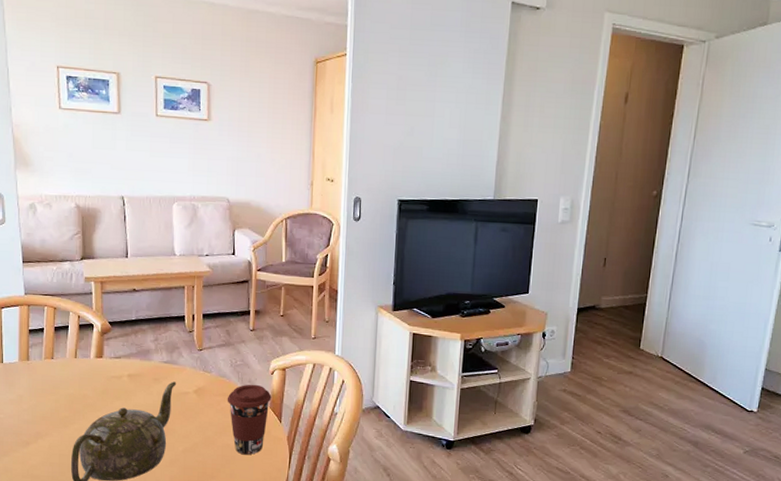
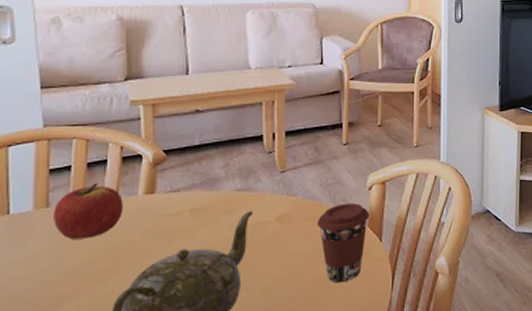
apple: none [32,344,80,390] -> present [53,183,123,240]

